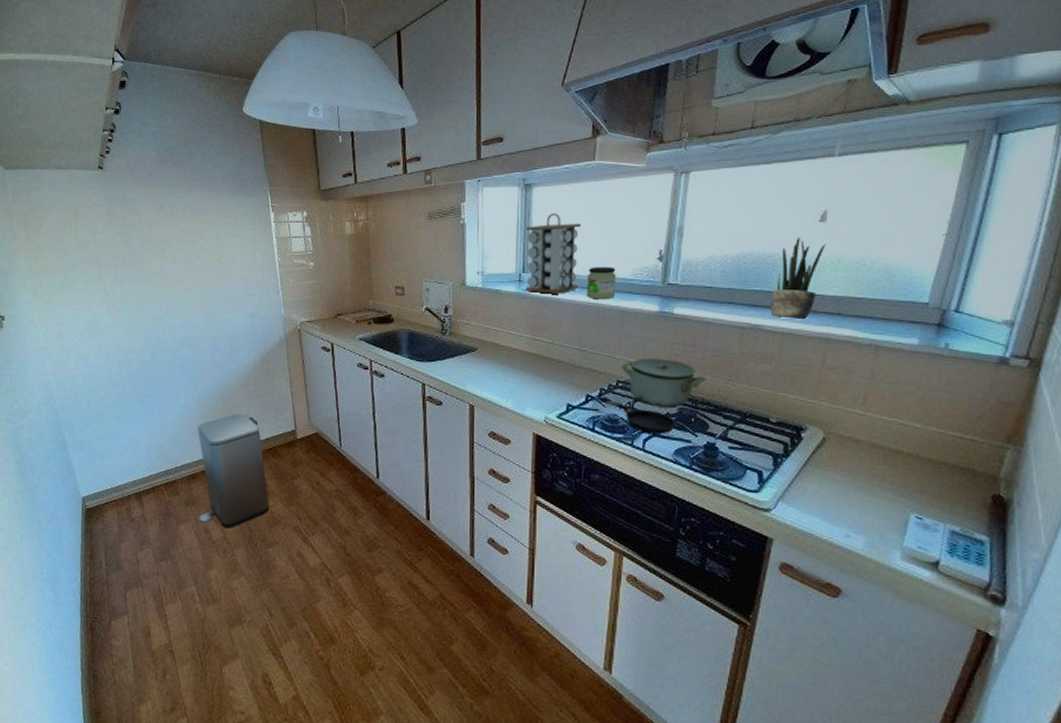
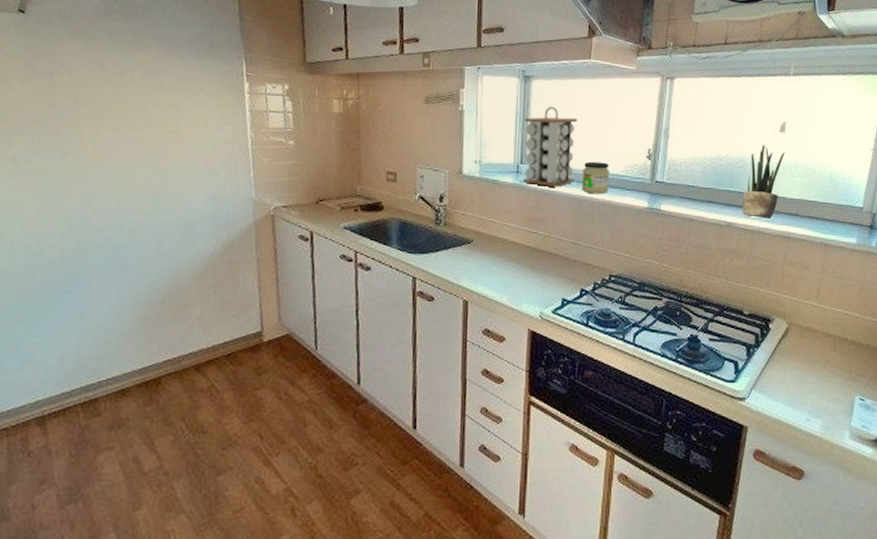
pedal bin: present [198,413,270,528] -> none [126,313,224,455]
frying pan: present [600,397,676,433] -> none [593,291,663,327]
cooking pot: present [622,358,706,407] -> none [614,252,689,301]

